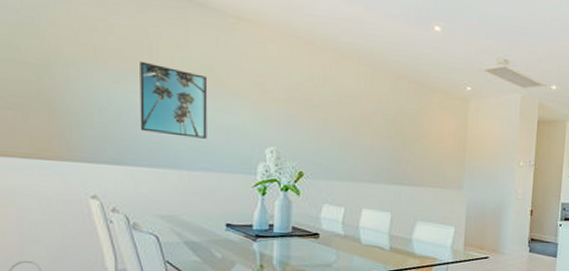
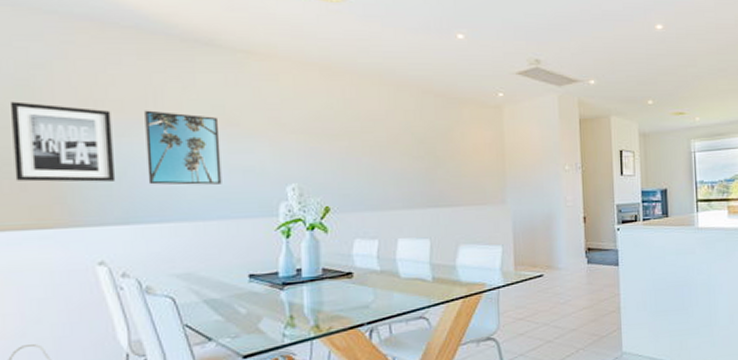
wall art: none [15,37,111,124] -> present [9,101,116,182]

